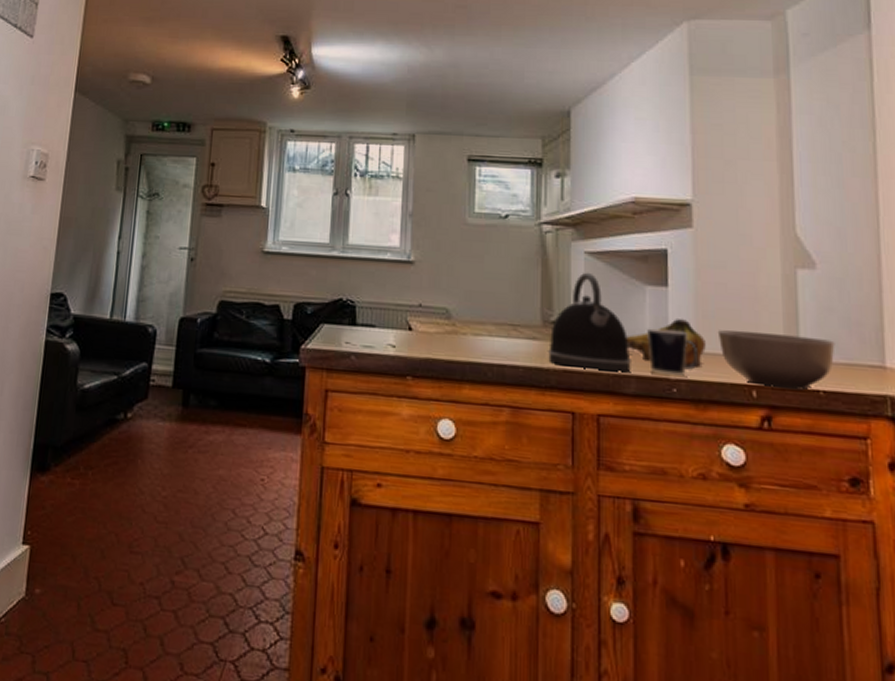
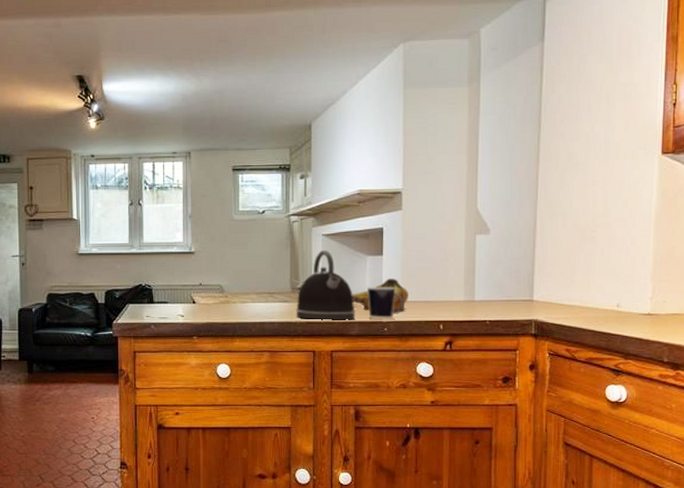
bowl: present [717,329,835,391] -> none [417,283,500,322]

